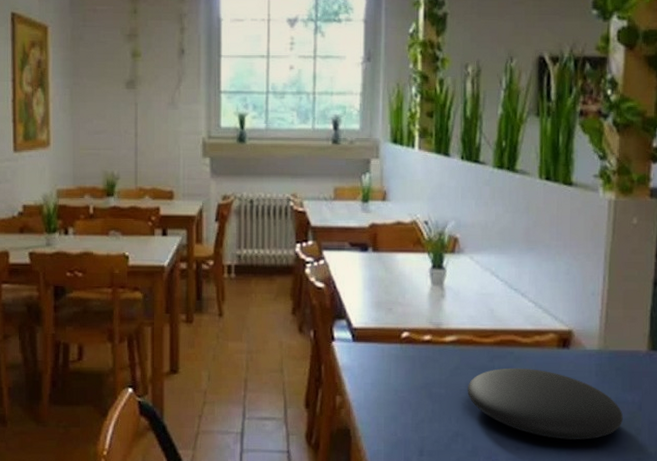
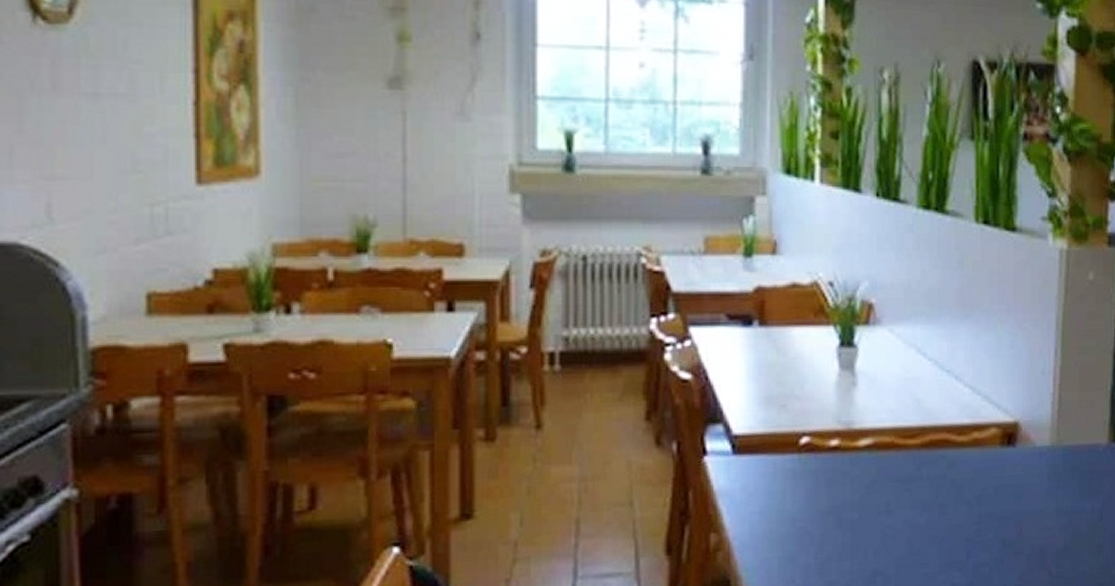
plate: present [467,368,624,440] -> none [887,476,1082,568]

